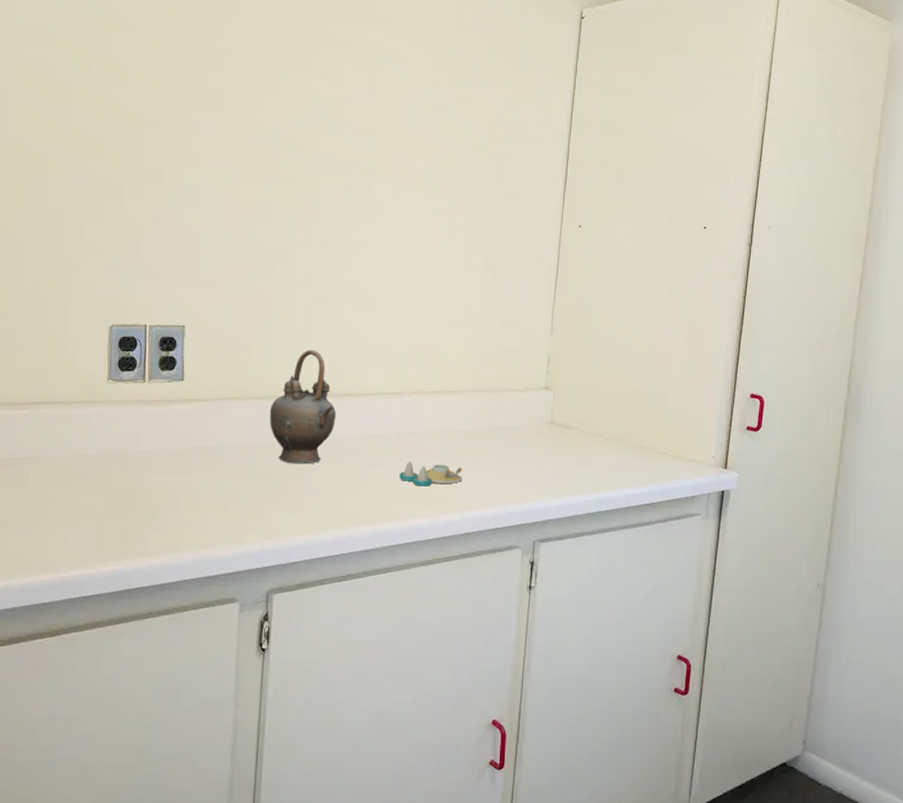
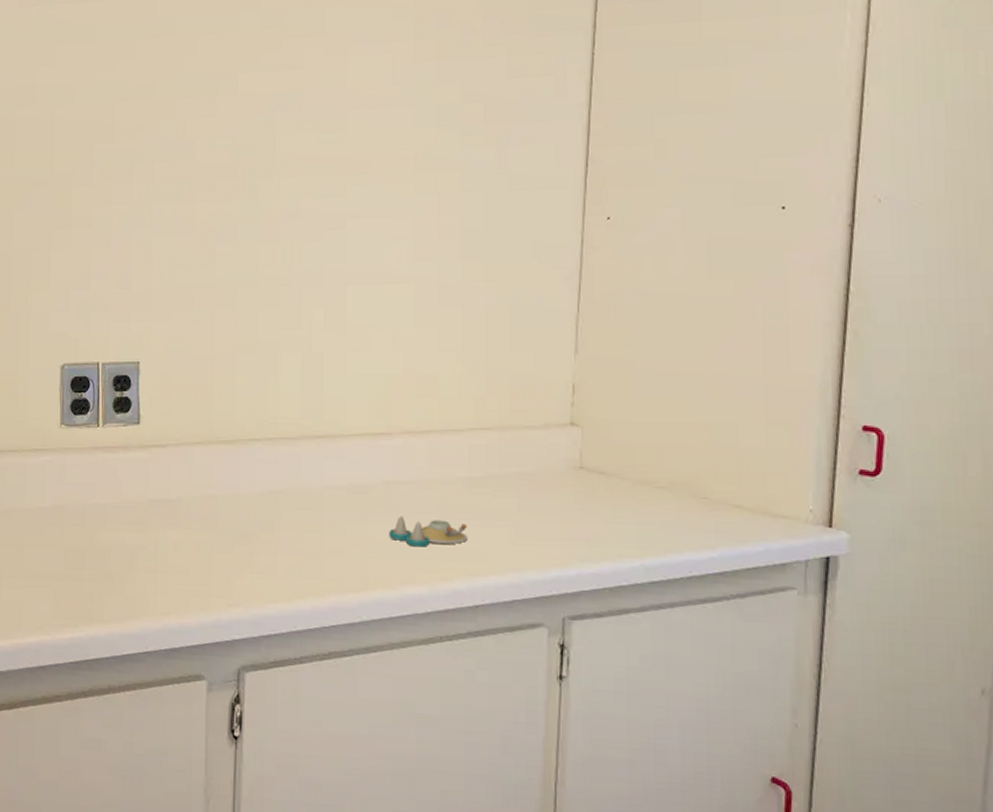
teapot: present [269,350,337,464] -> none [234,385,312,520]

